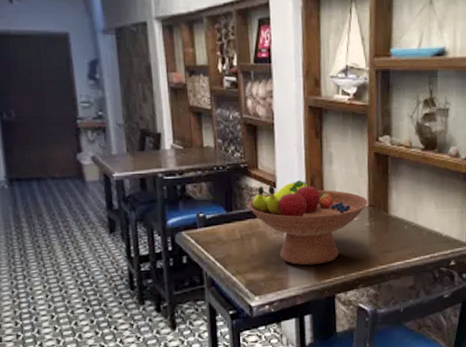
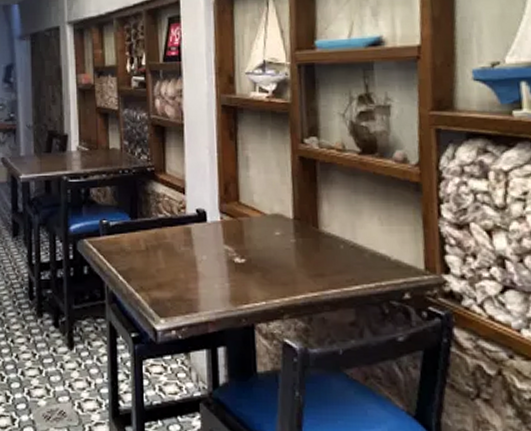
fruit bowl: present [247,180,368,266] -> none [153,187,293,286]

